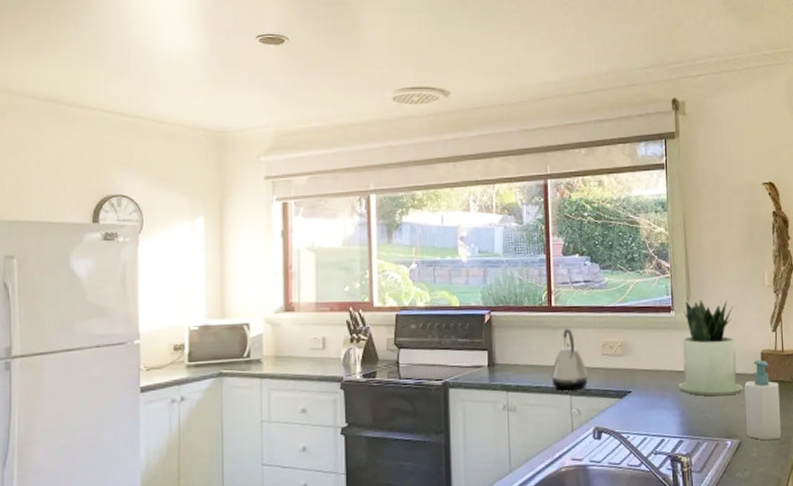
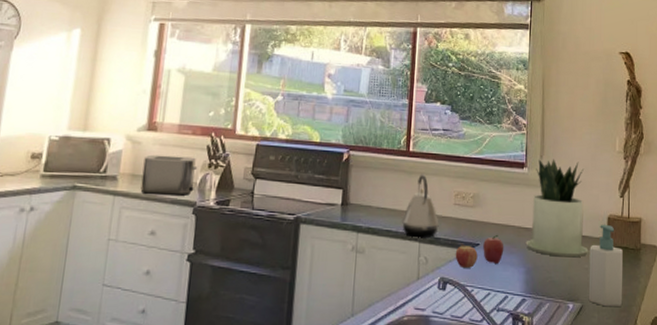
toaster: none [286,333,340,375] -> present [140,154,198,196]
fruit: none [607,392,631,416] -> present [455,243,478,268]
fruit: none [635,380,657,410] -> present [483,234,504,265]

